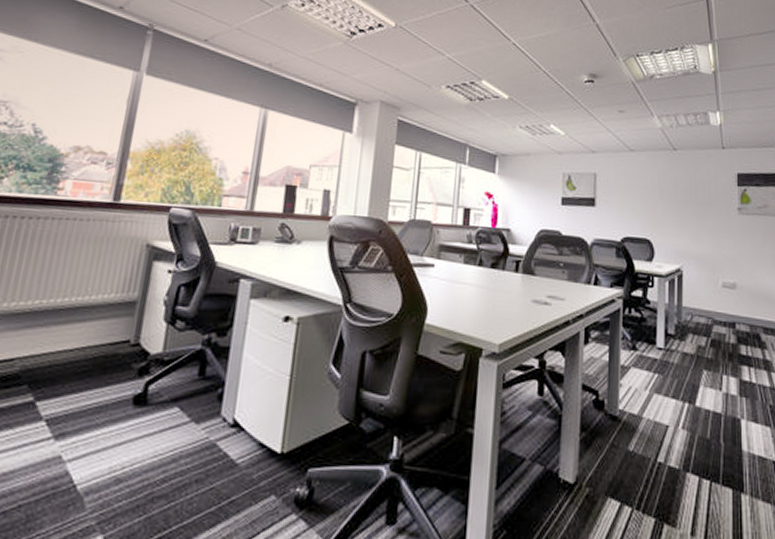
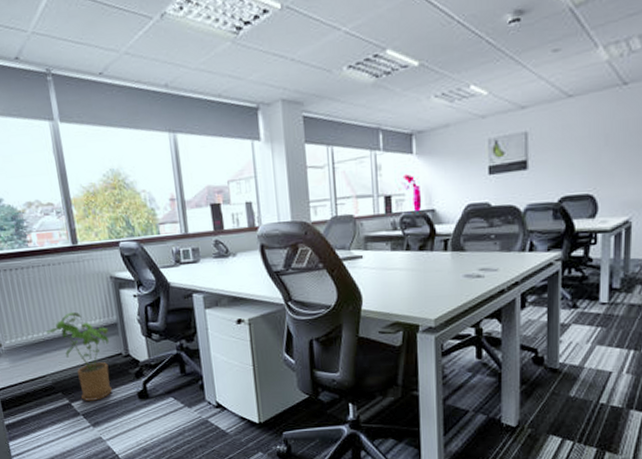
house plant: none [37,279,124,402] -> present [46,311,112,401]

